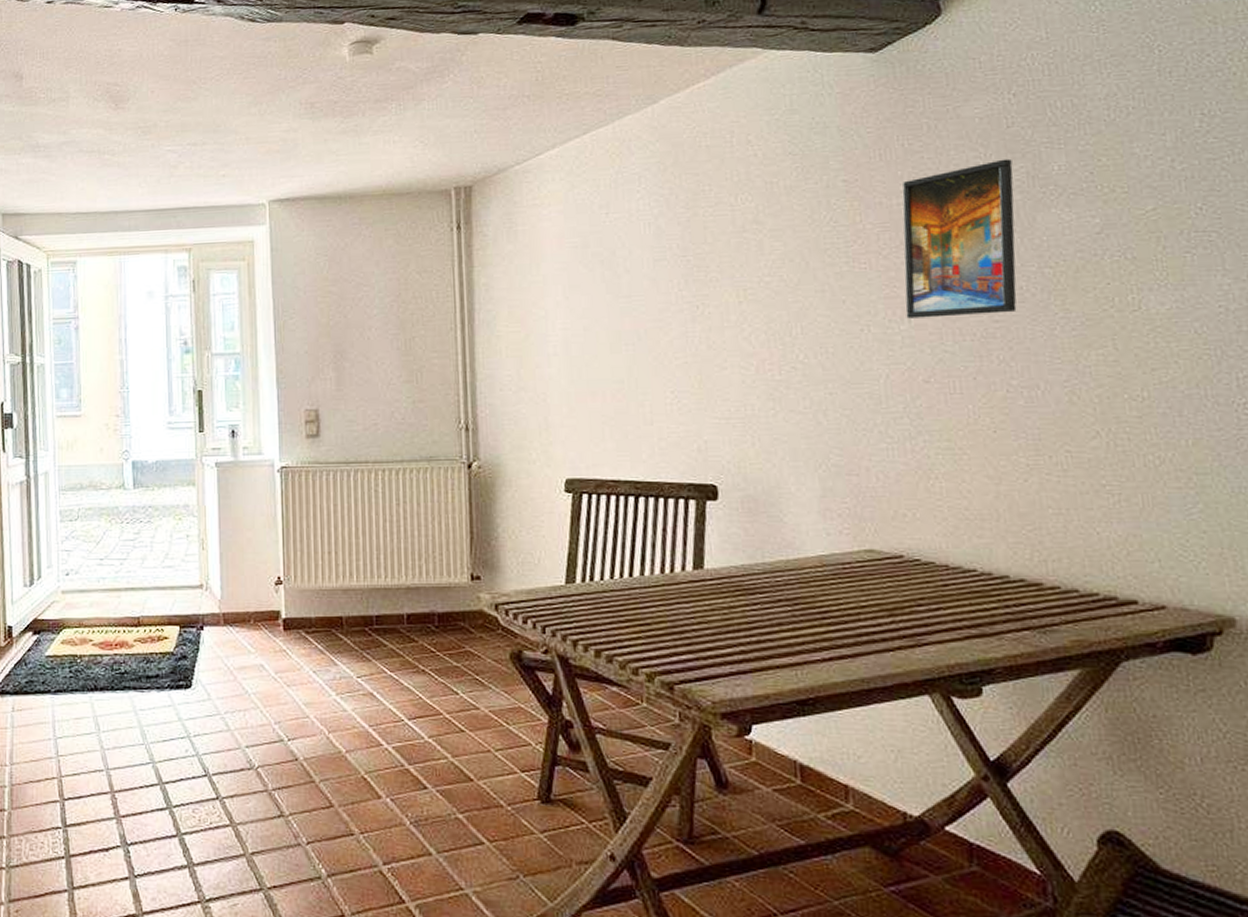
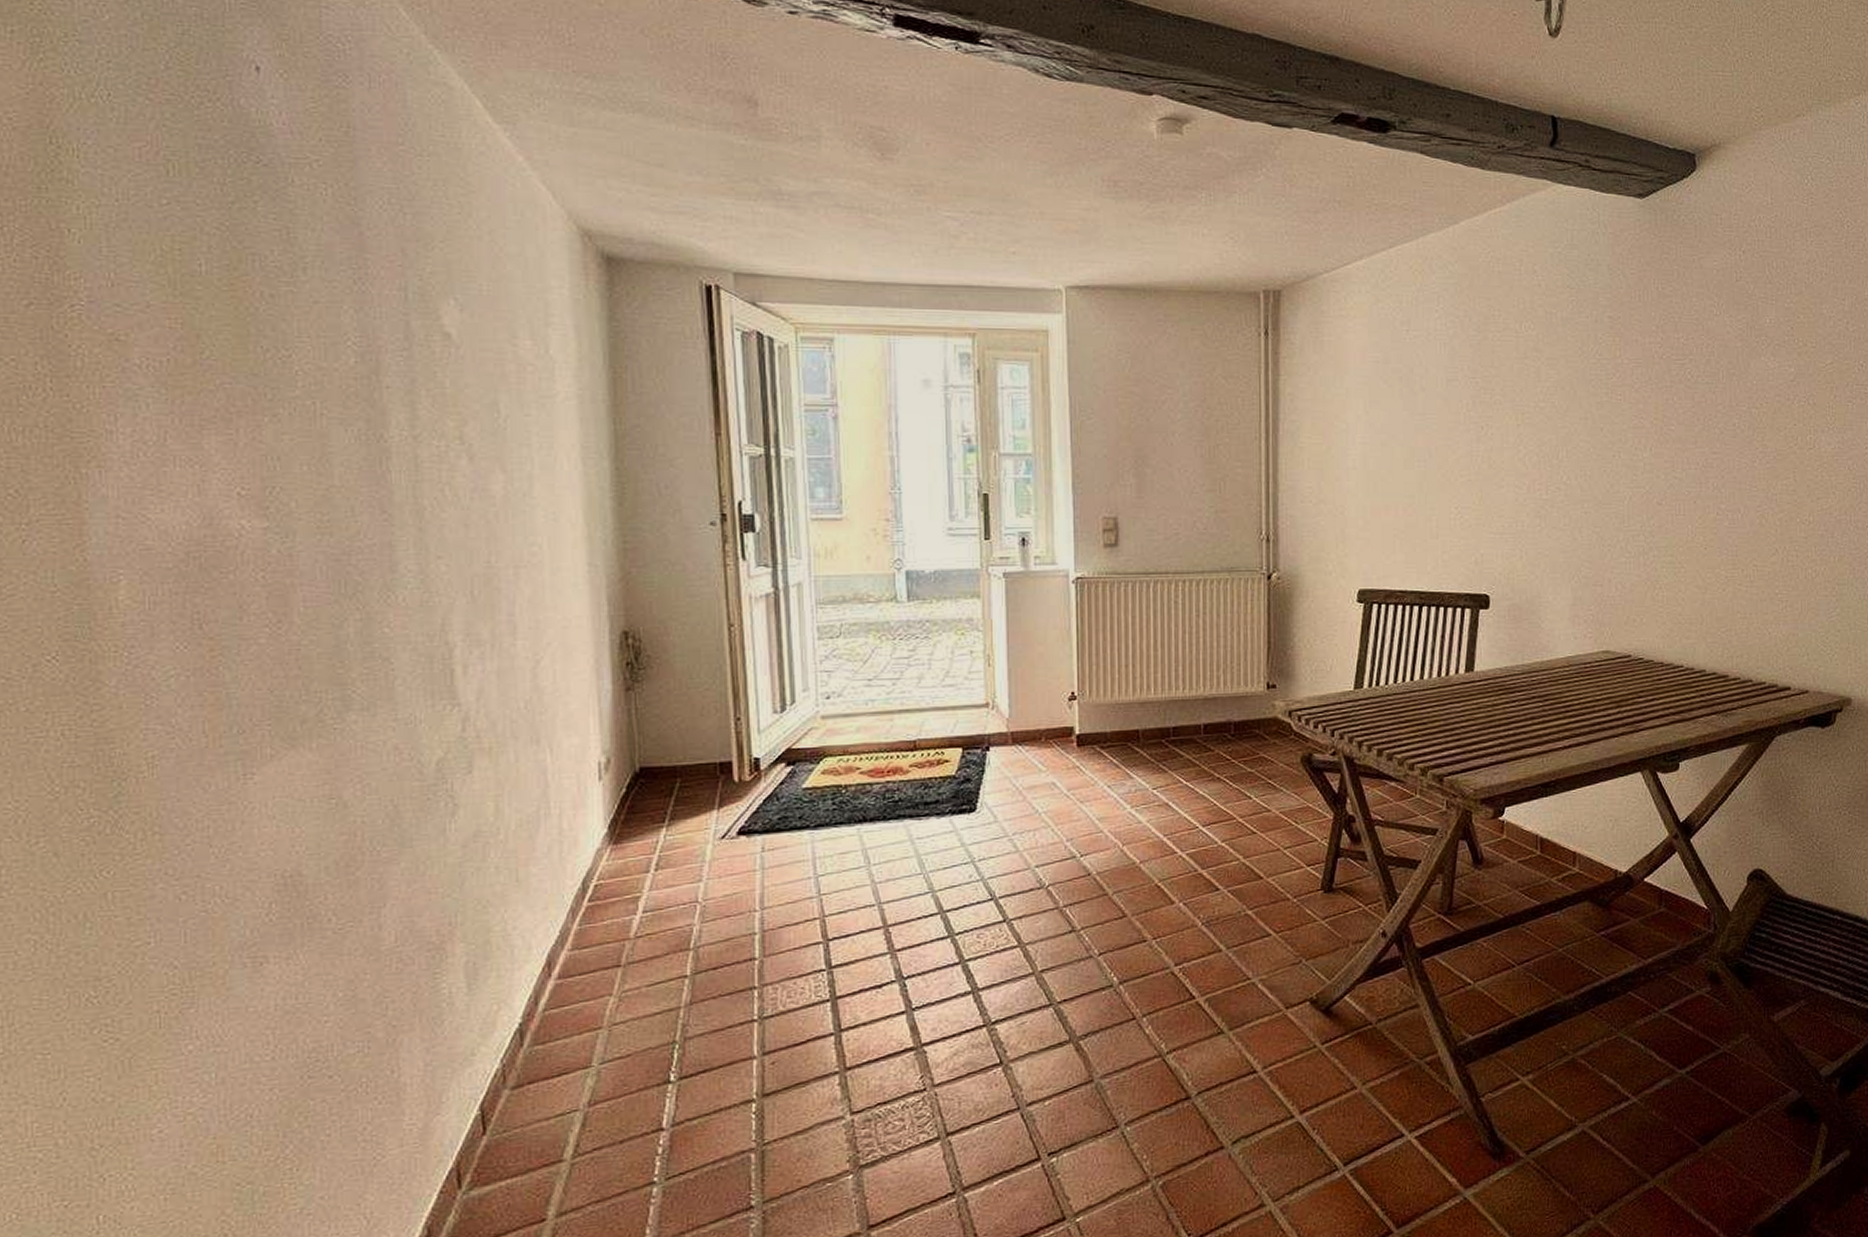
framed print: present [902,158,1017,319] -> none [1648,309,1737,447]

